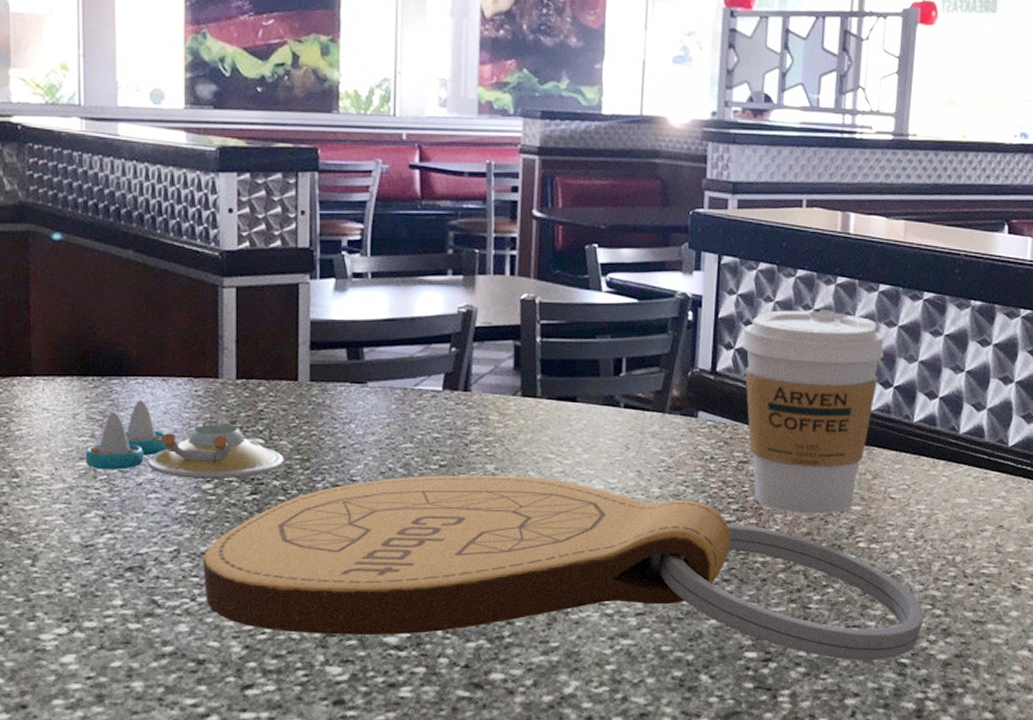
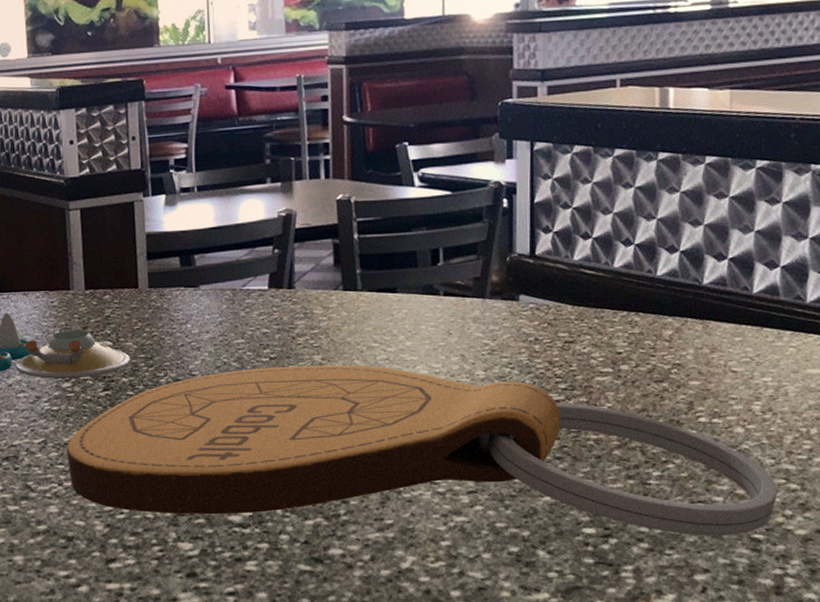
coffee cup: present [742,309,884,514] -> none [561,186,715,391]

